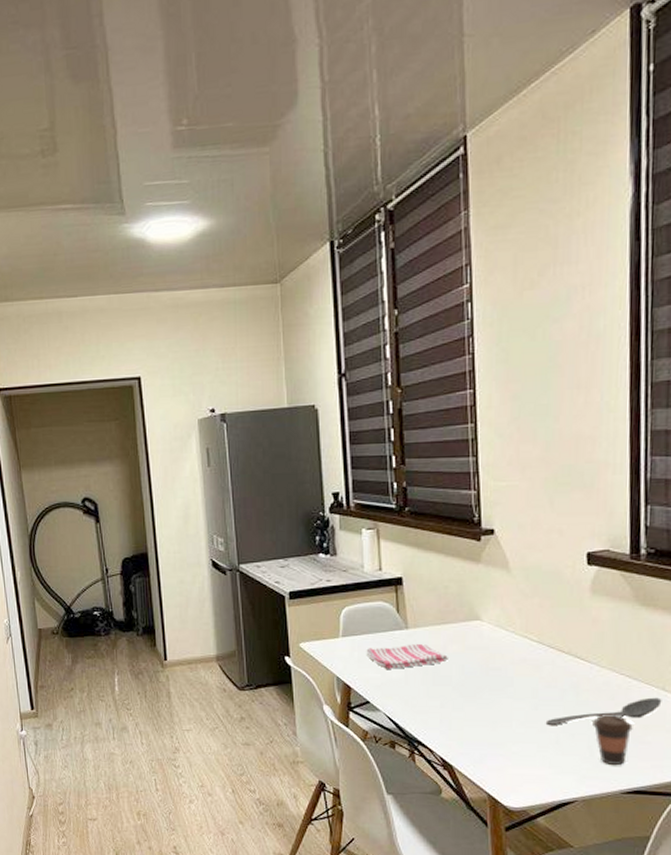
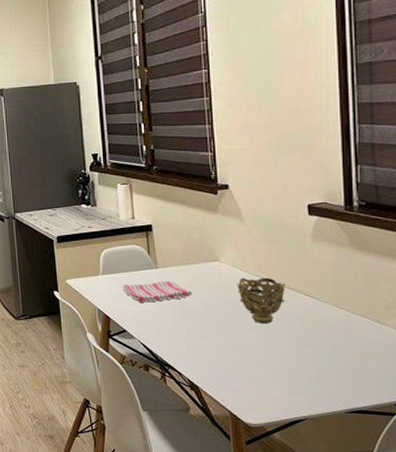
decorative bowl: none [500,638,557,692] -> present [237,277,285,324]
stirrer: present [545,697,662,725] -> none [277,329,378,352]
coffee cup: present [593,715,633,765] -> none [318,343,353,387]

